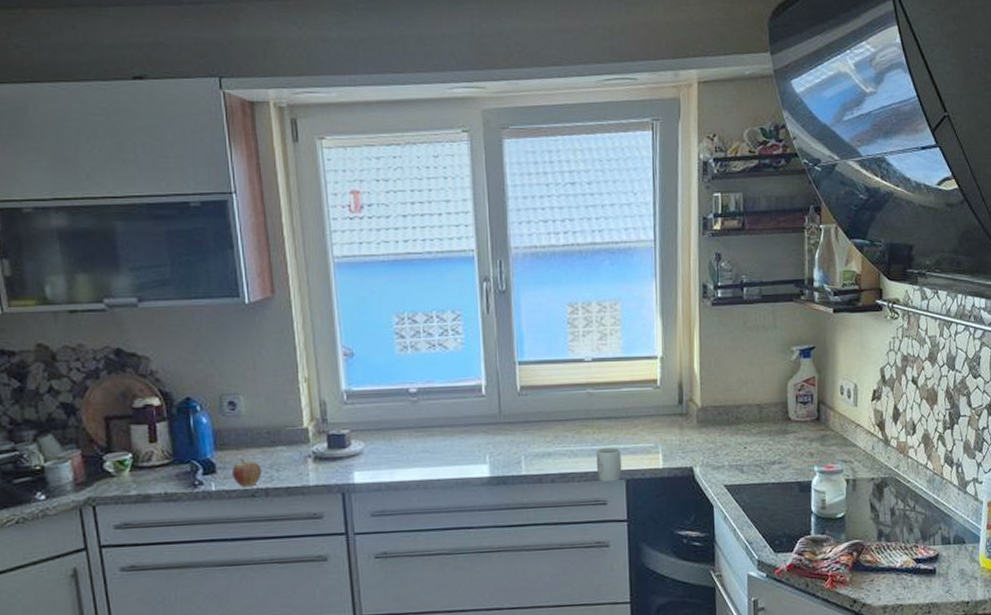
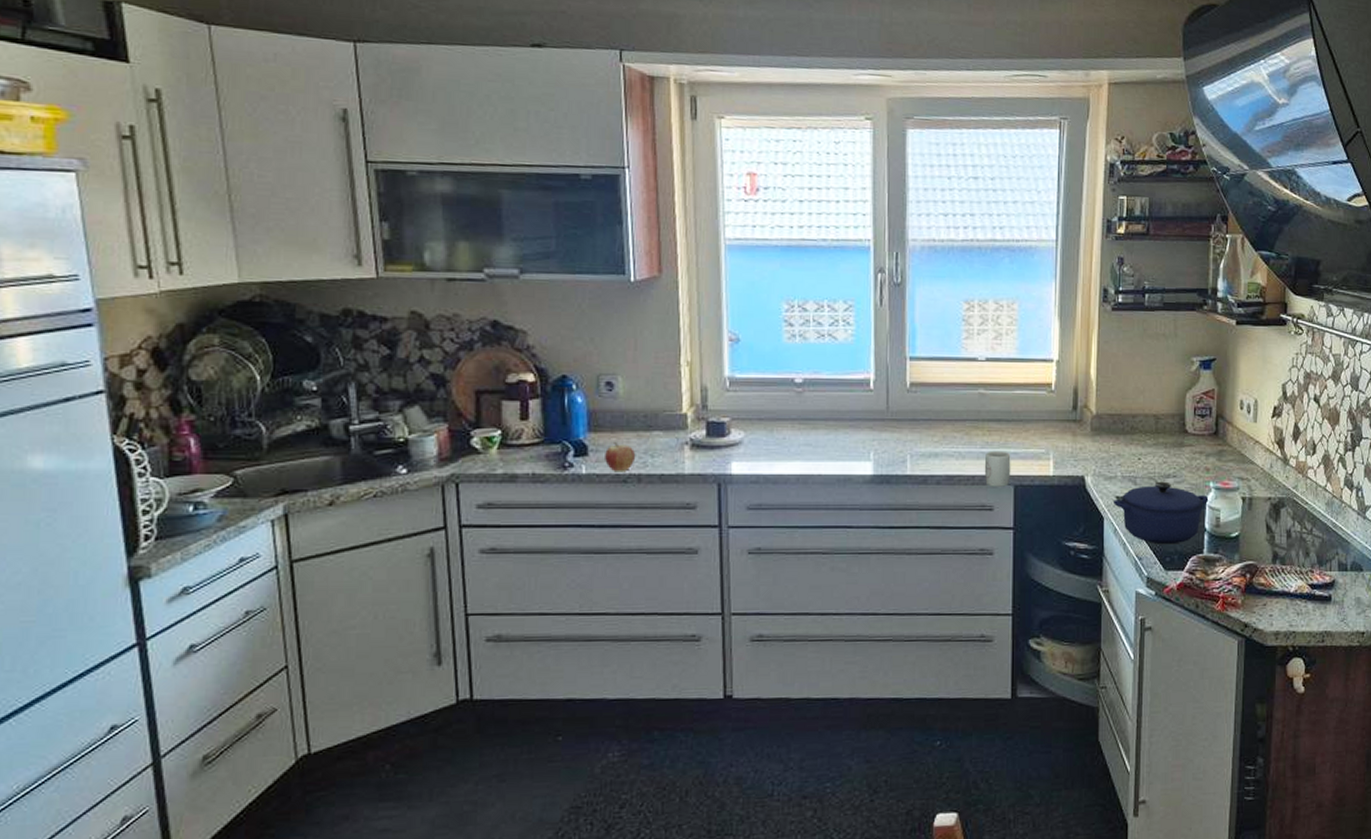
cooking pot: none [722,468,814,529] -> present [1114,481,1209,545]

